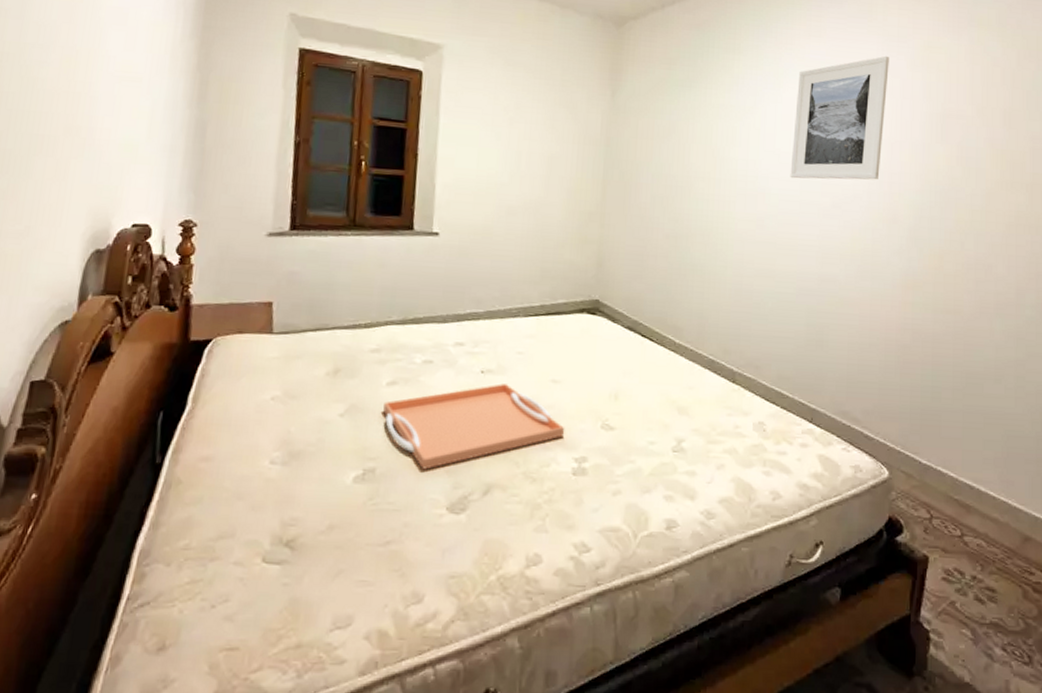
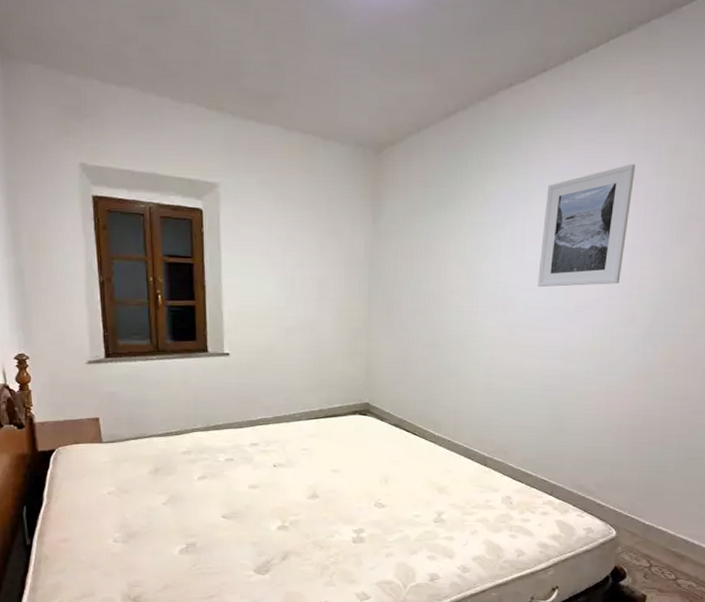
serving tray: present [383,383,565,470] -> none [197,474,345,543]

